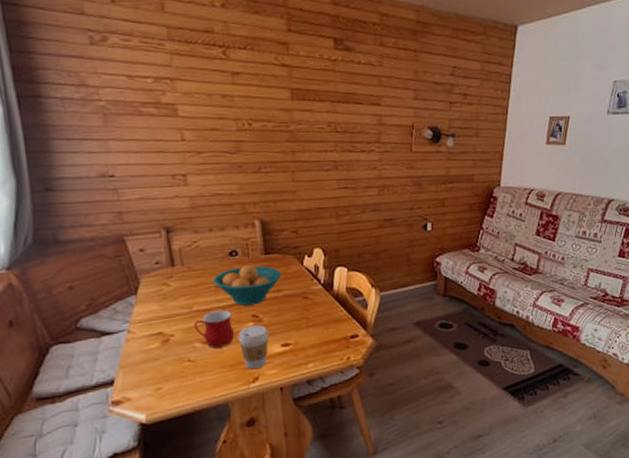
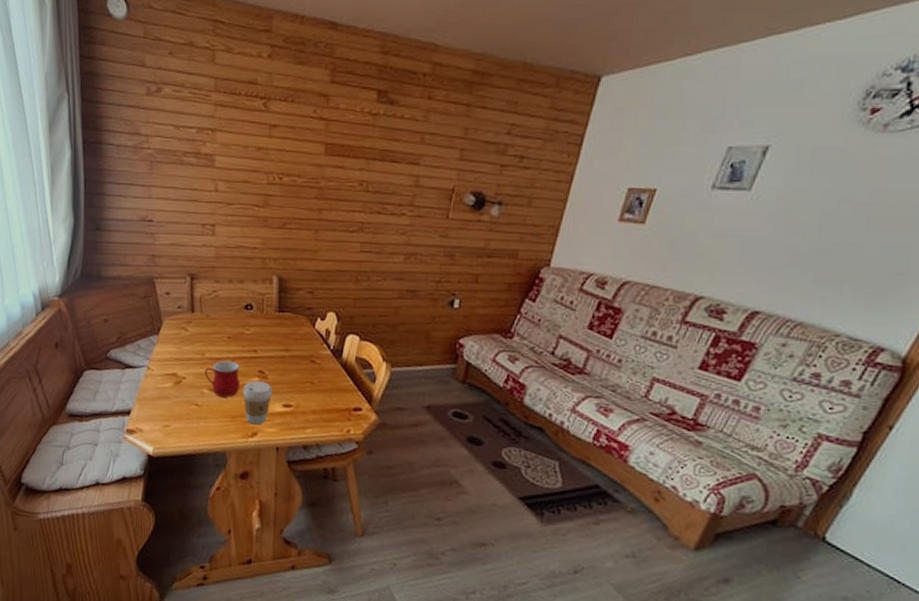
fruit bowl: present [212,264,282,306] -> none [226,319,292,361]

